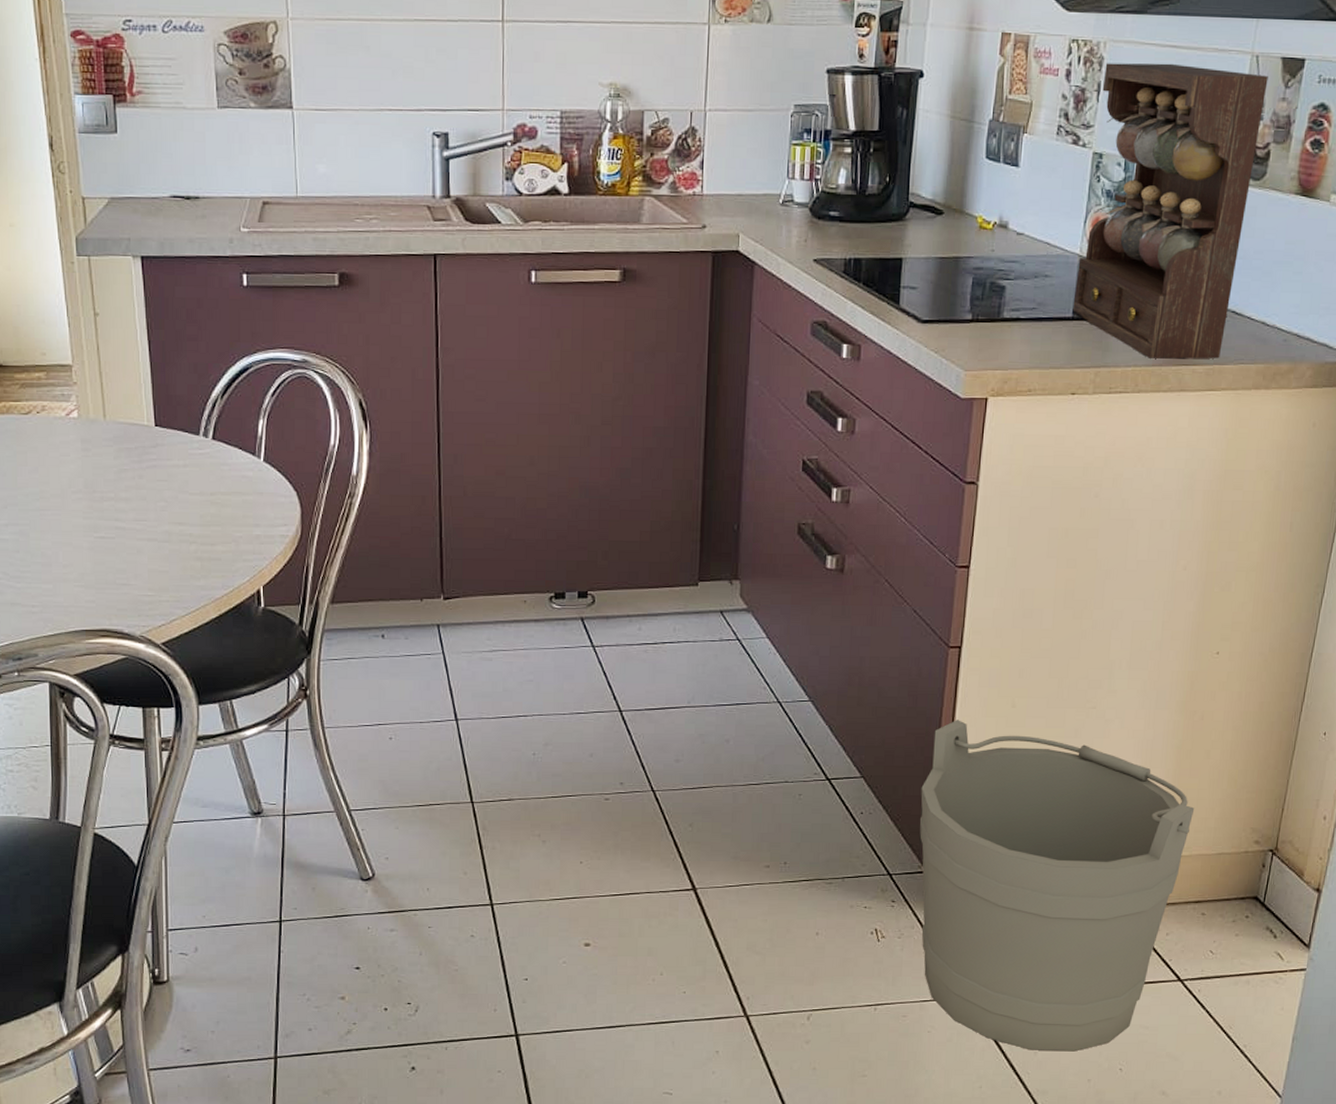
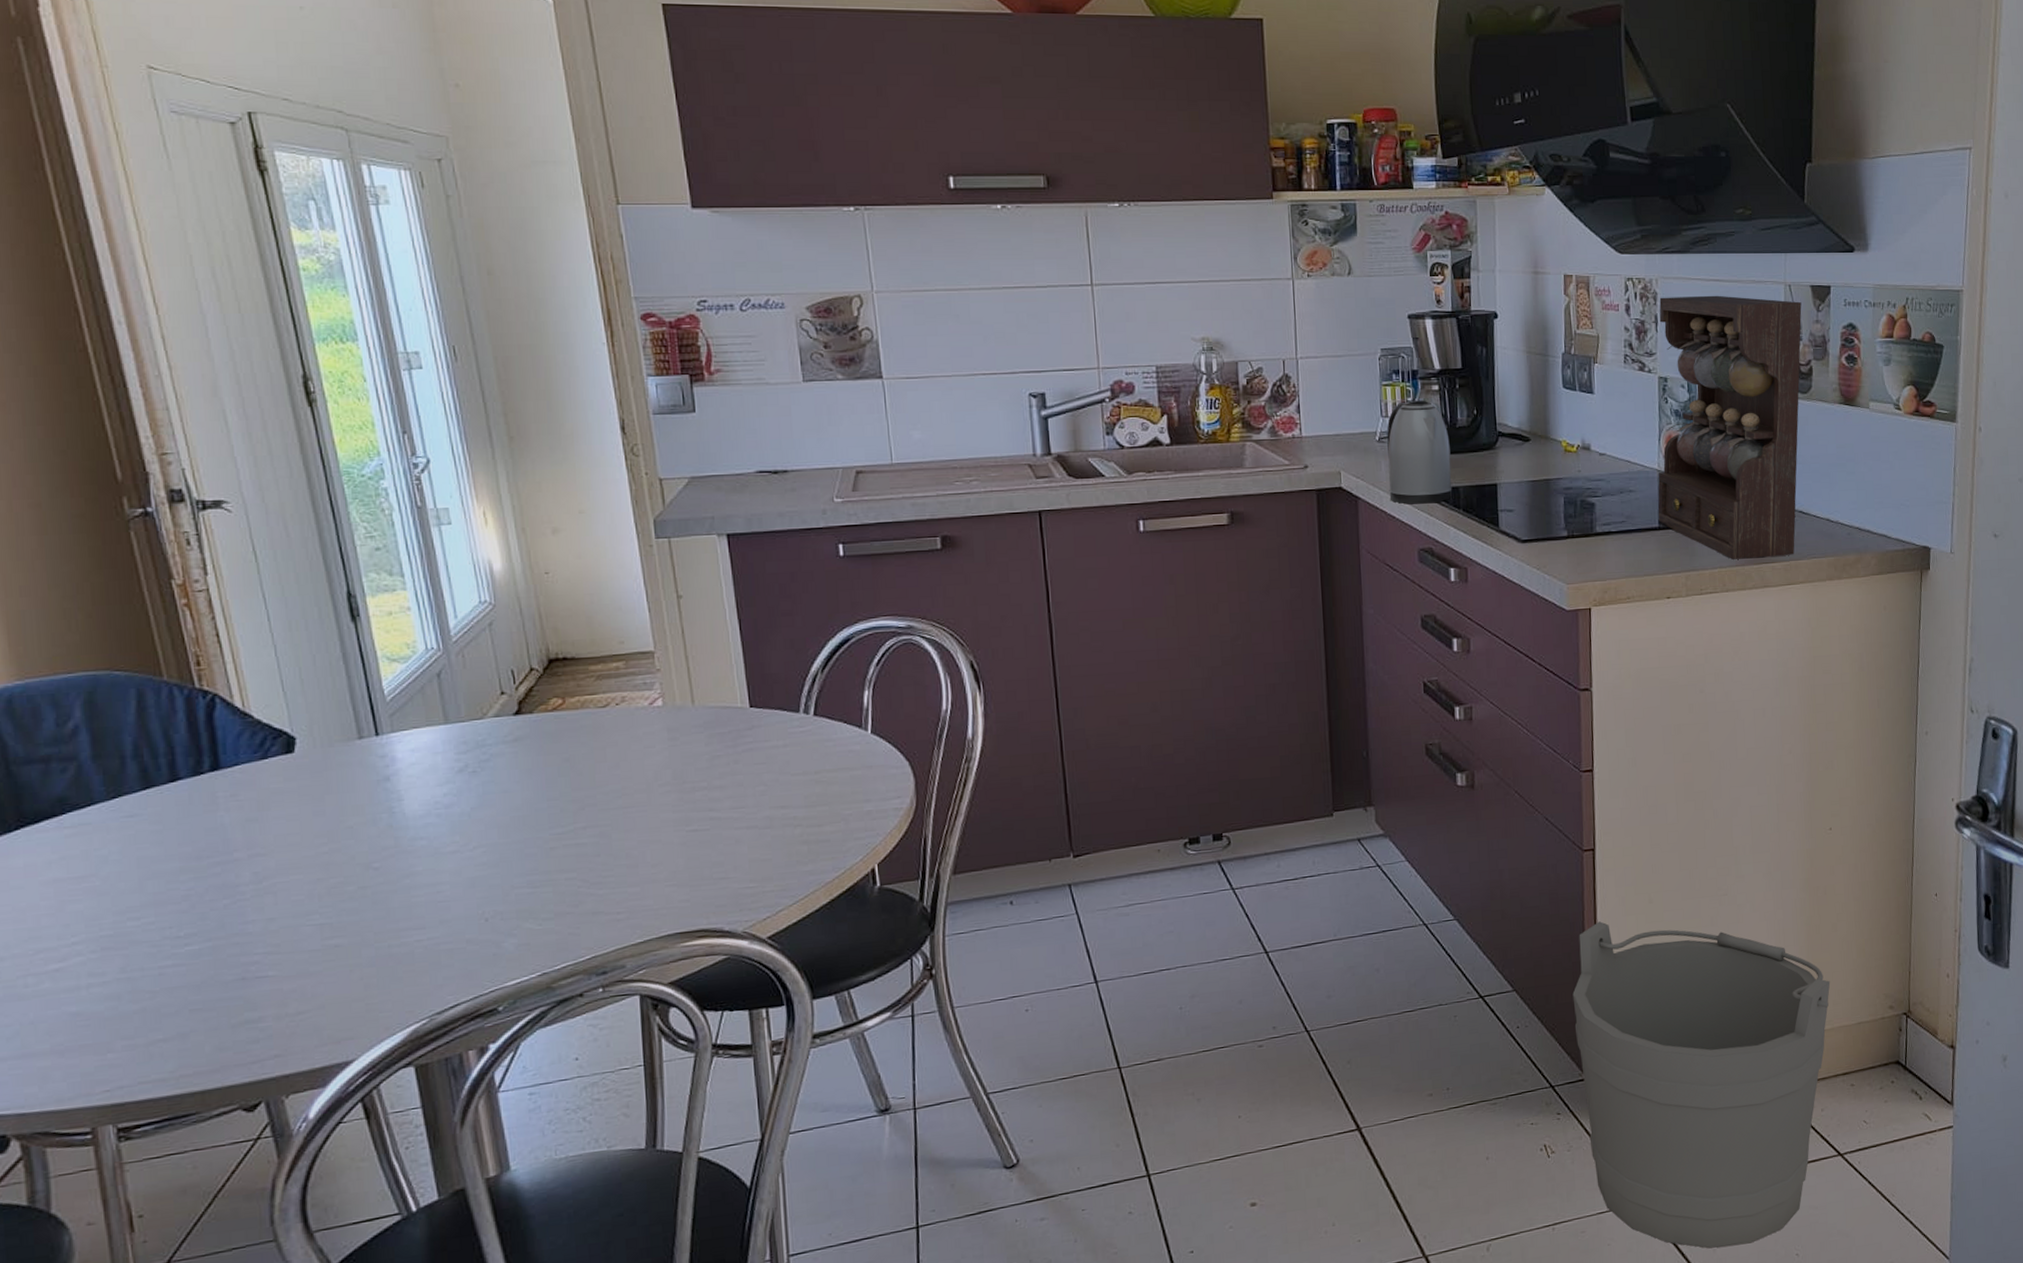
kettle: none [787,162,857,275] -> present [1387,400,1452,504]

